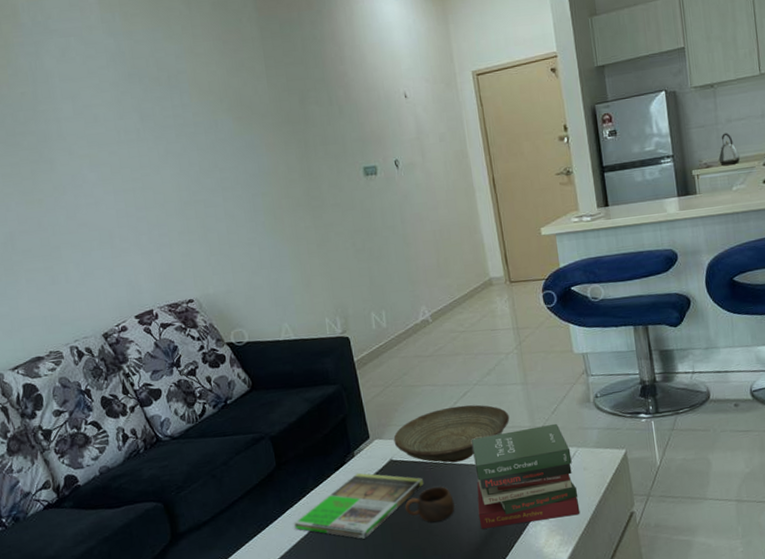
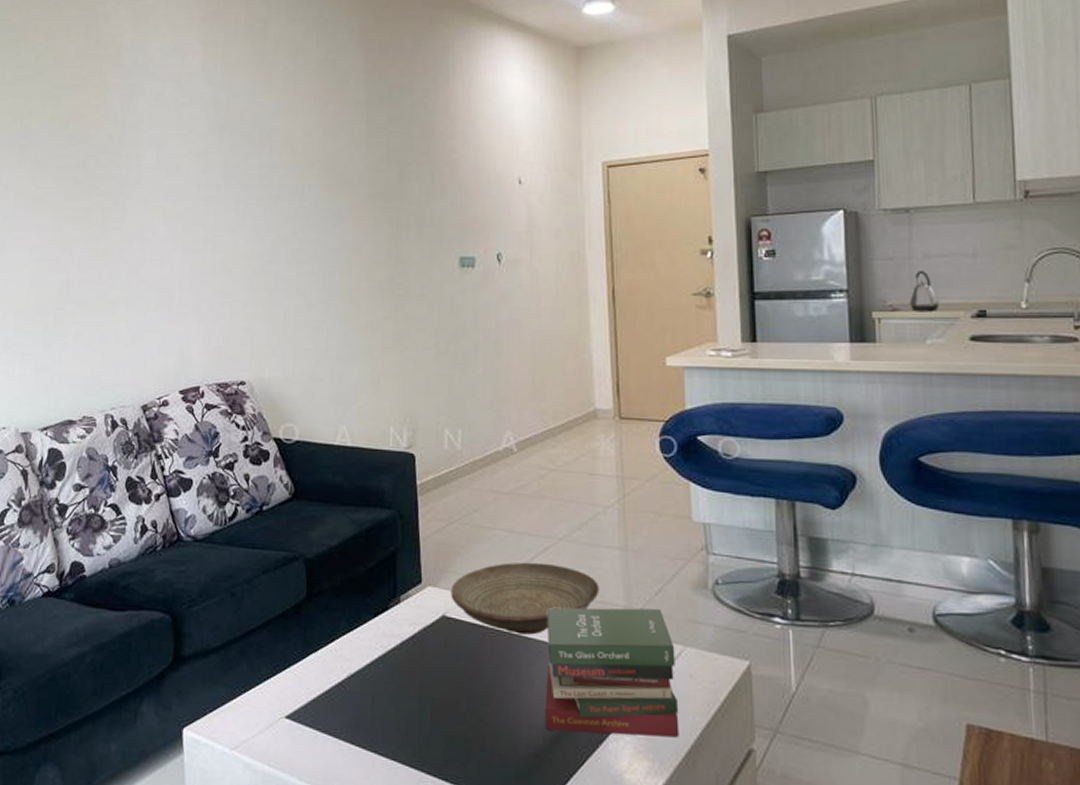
magazine: present [293,472,424,539] -> none [315,624,481,710]
cup: present [405,487,455,523] -> none [453,662,515,708]

